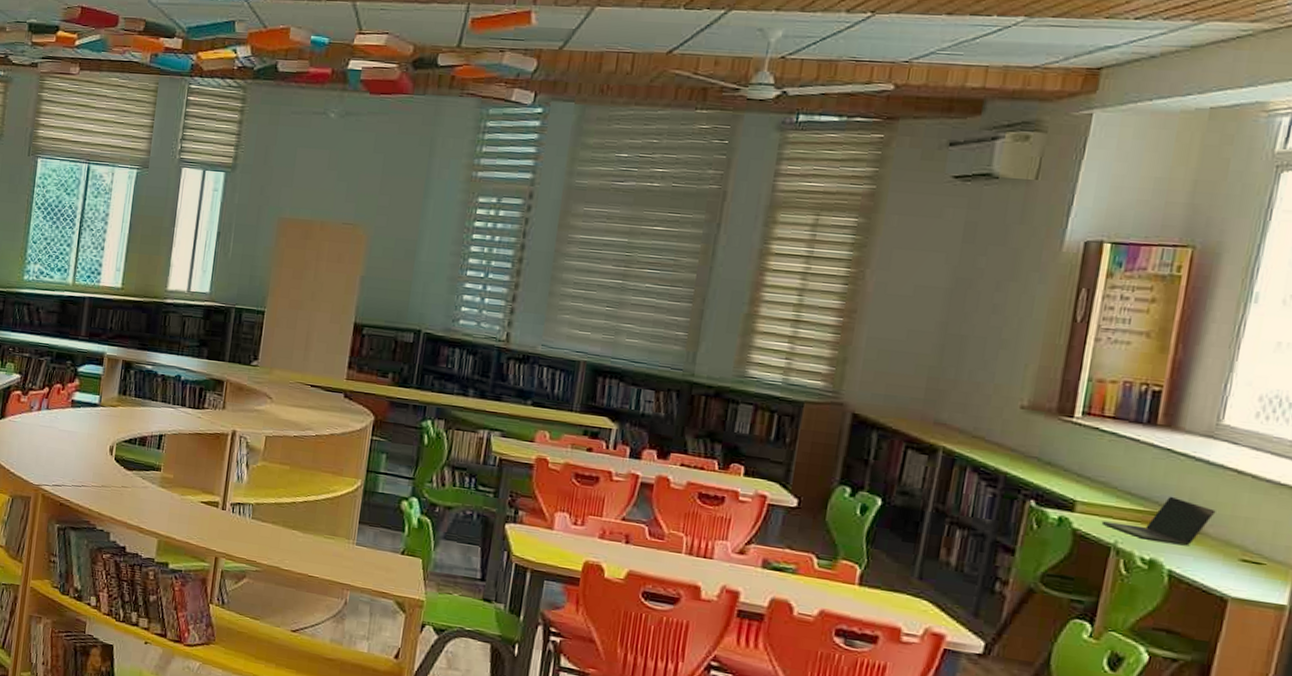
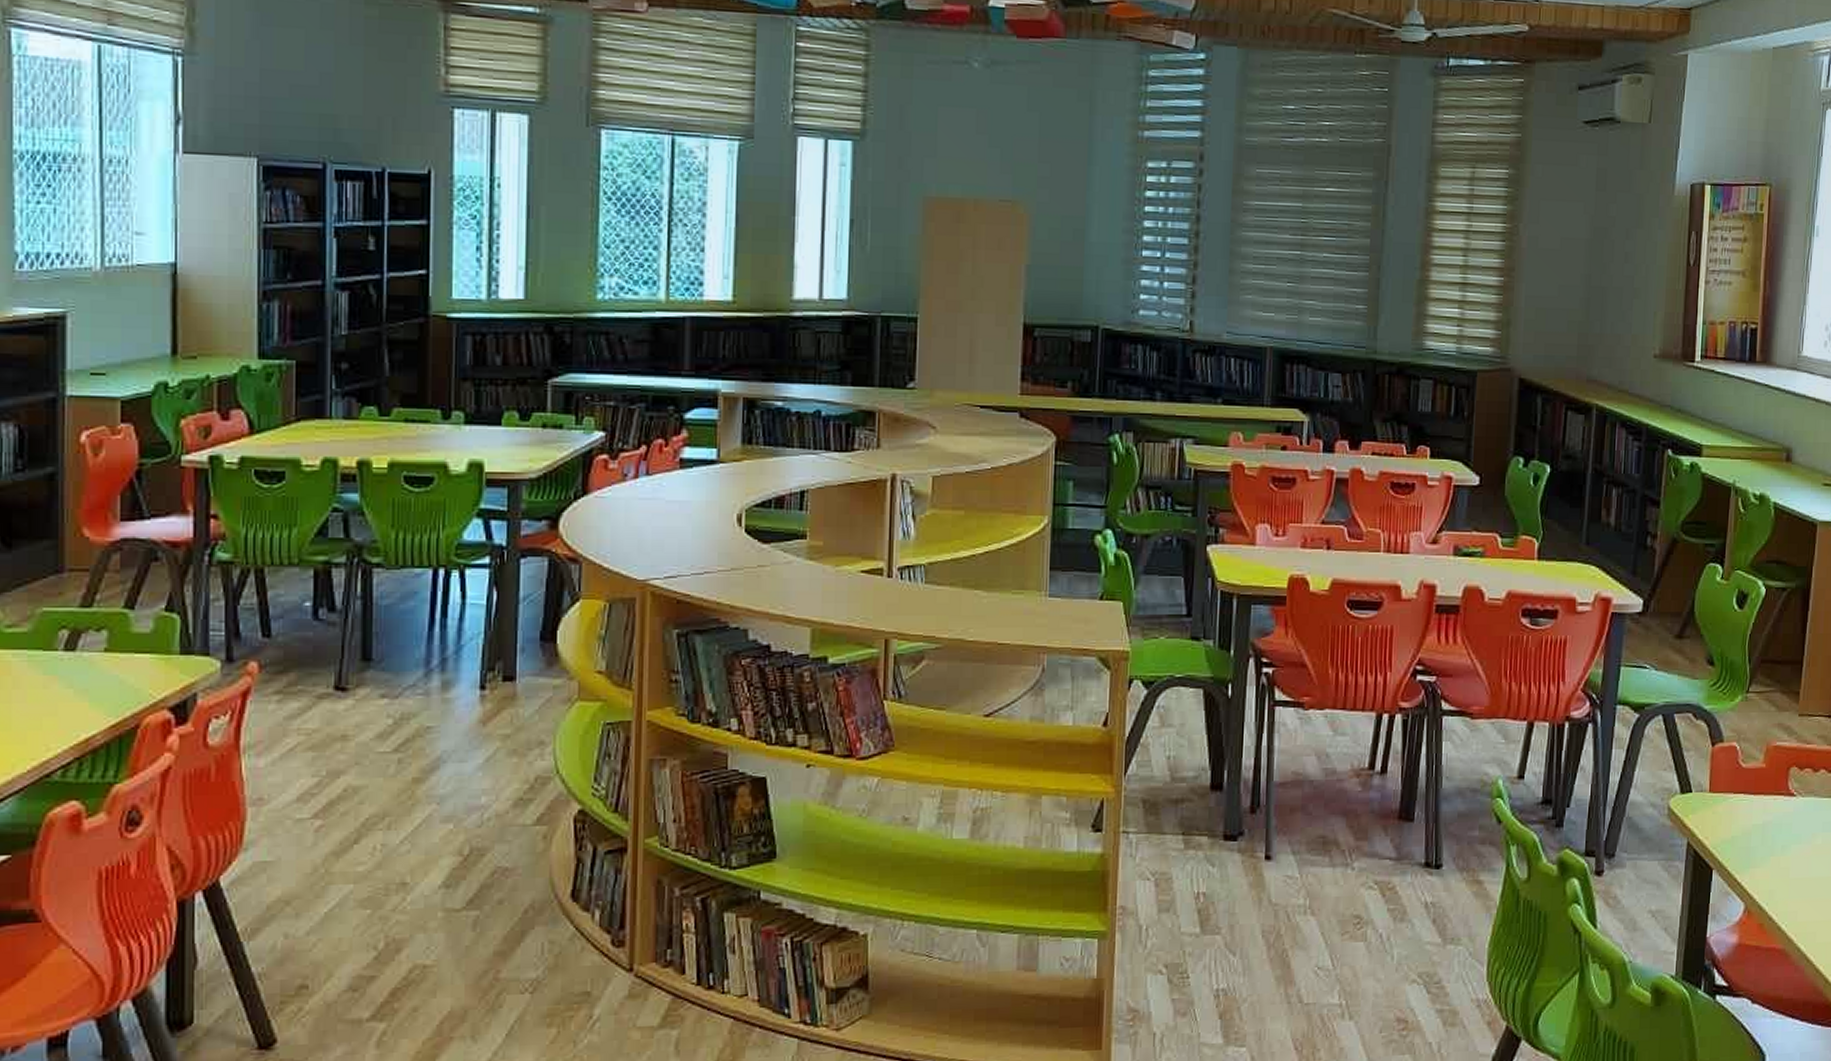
laptop: present [1101,496,1216,546] -> none [1722,430,1803,477]

